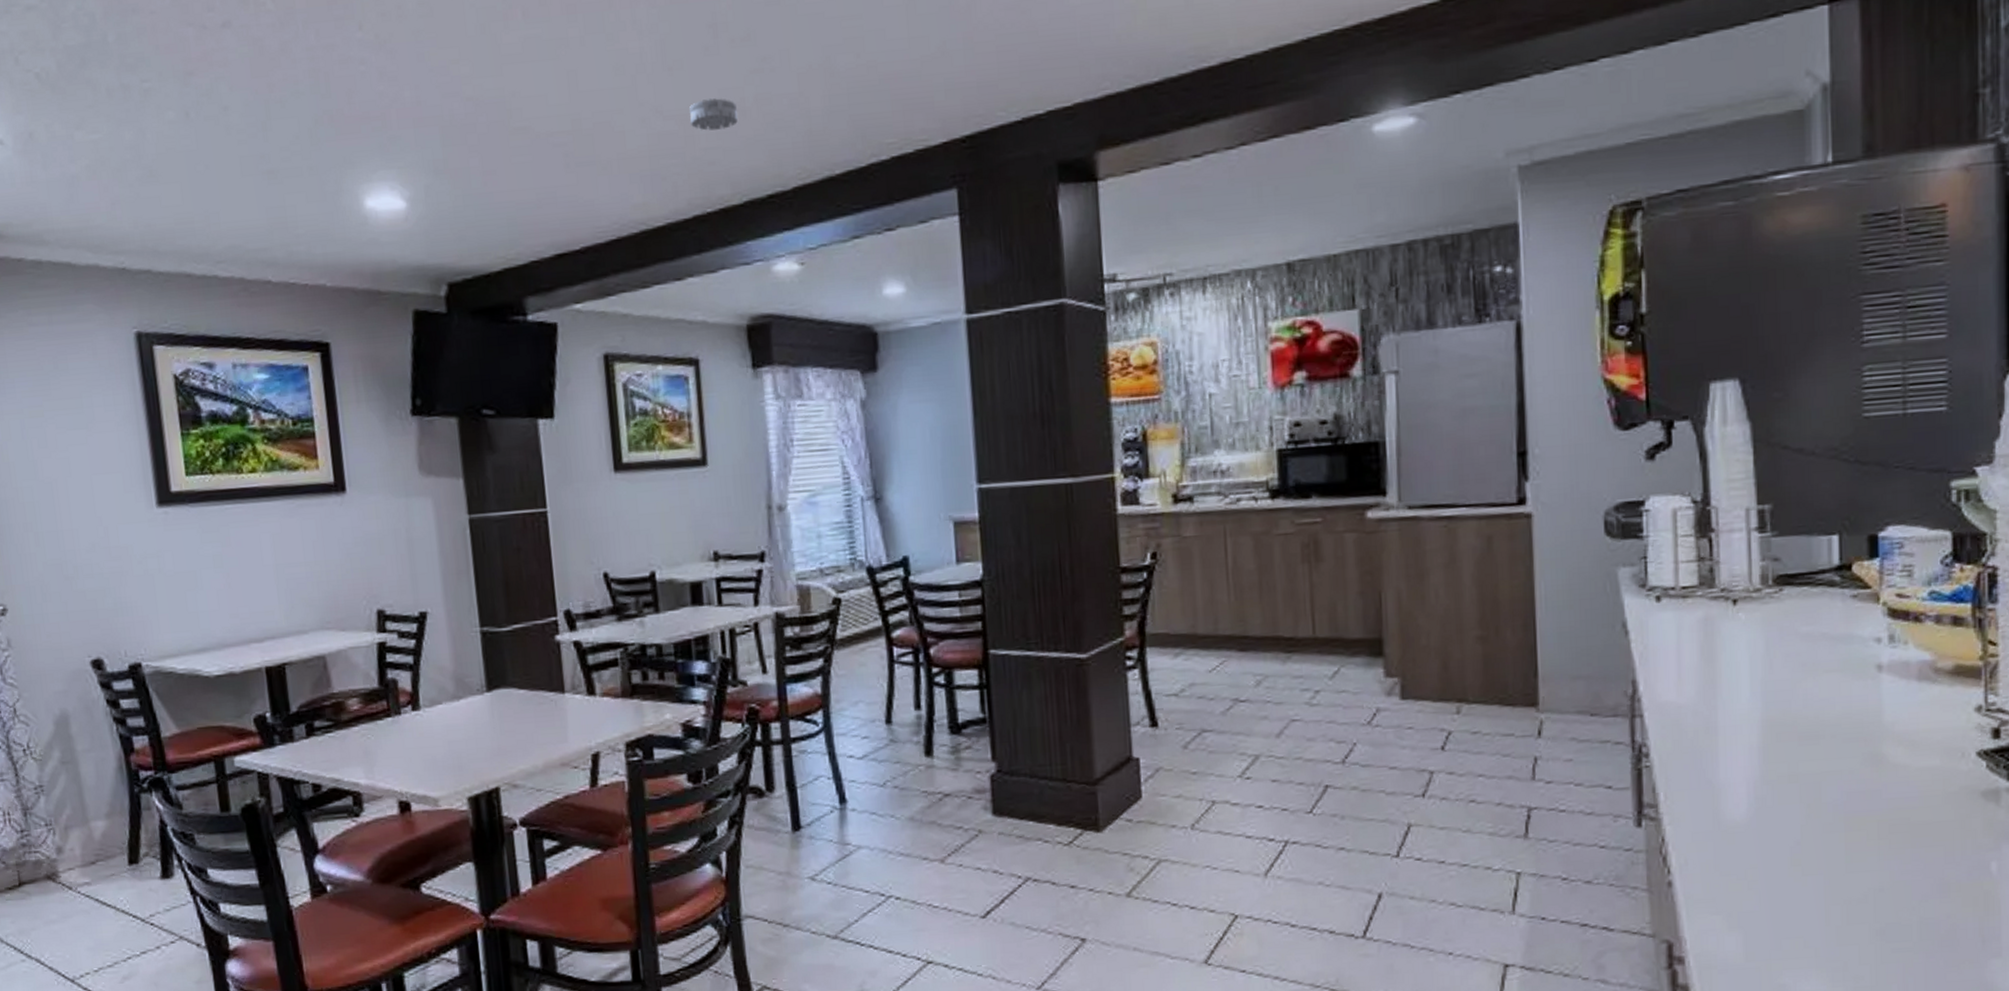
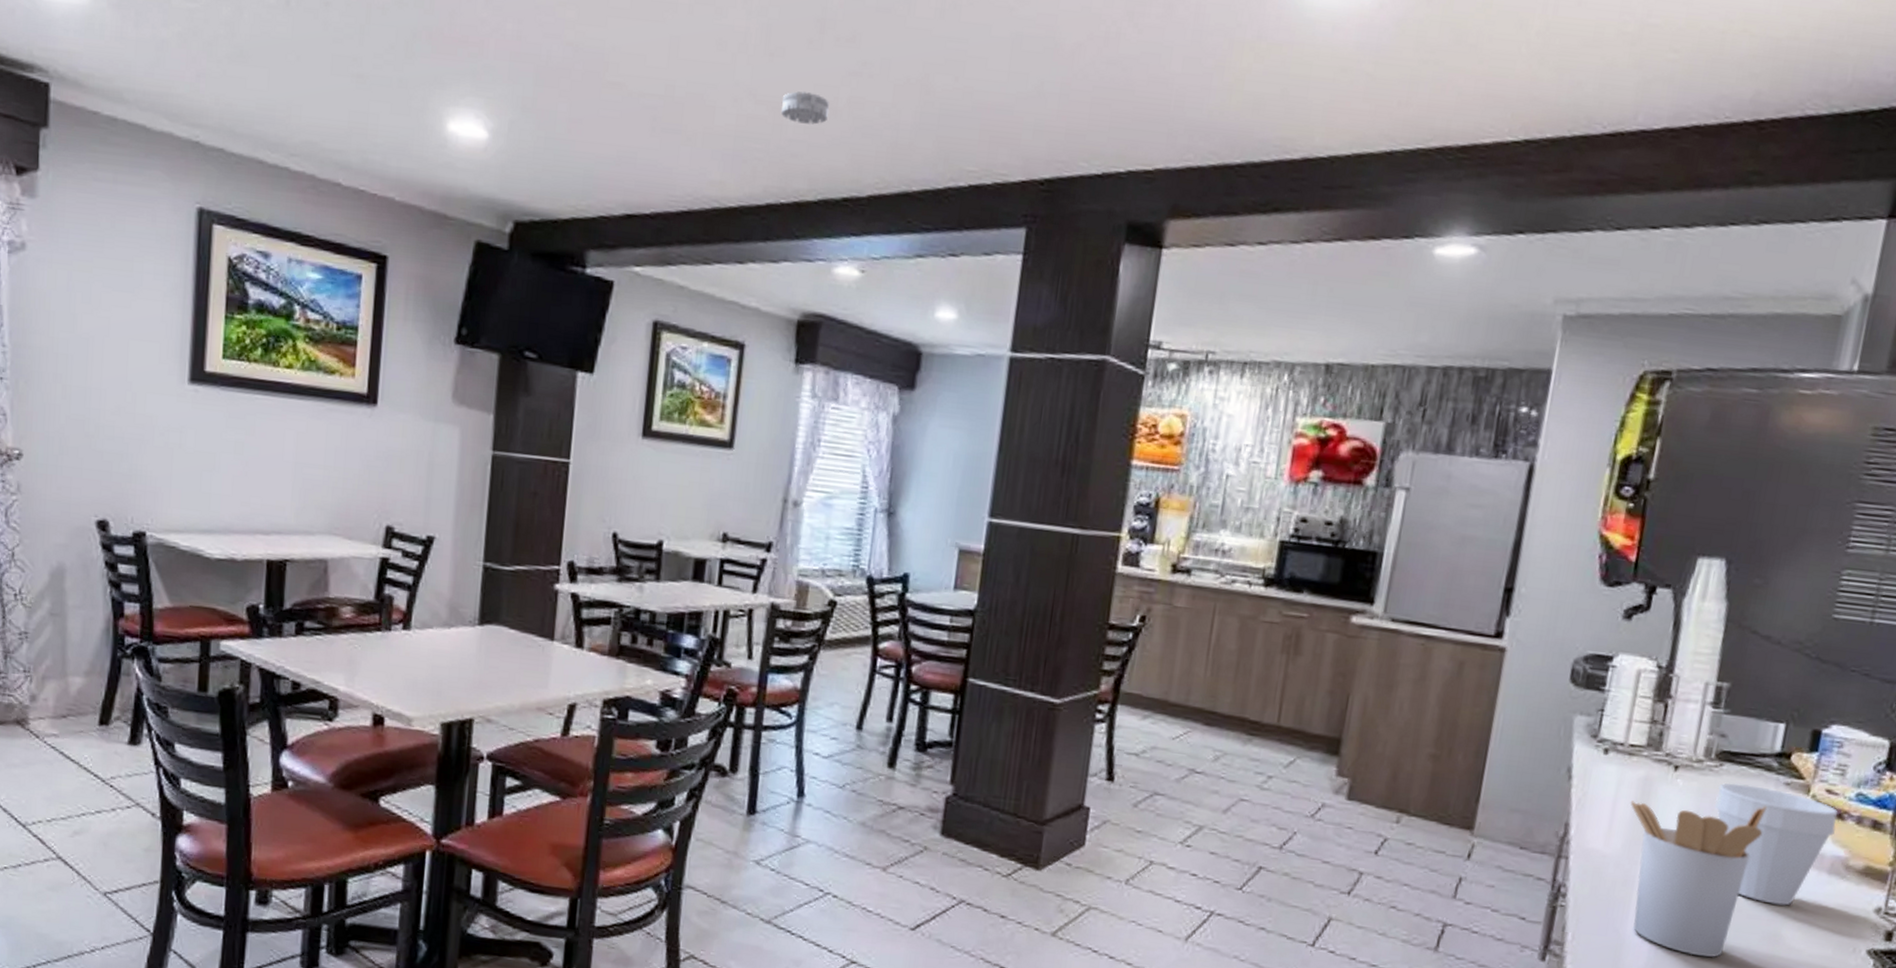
utensil holder: none [1694,623,1840,793] -> present [1630,801,1767,957]
cup: none [1782,604,1915,723] -> present [1715,783,1838,906]

